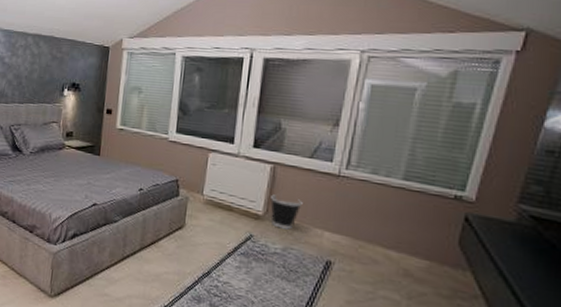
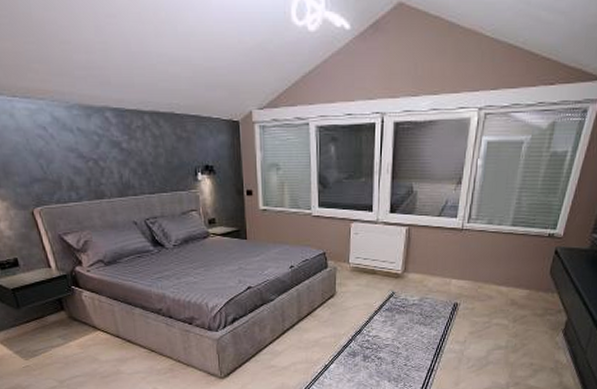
wastebasket: present [270,194,303,230] -> none [407,254,434,283]

